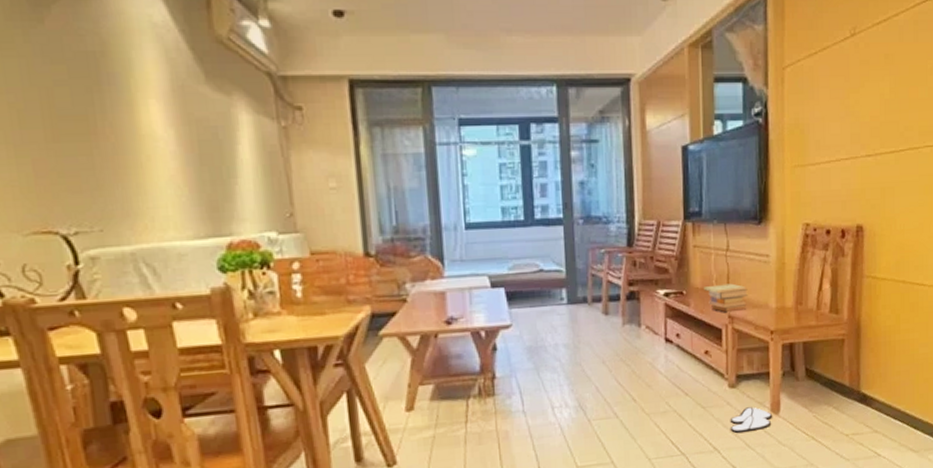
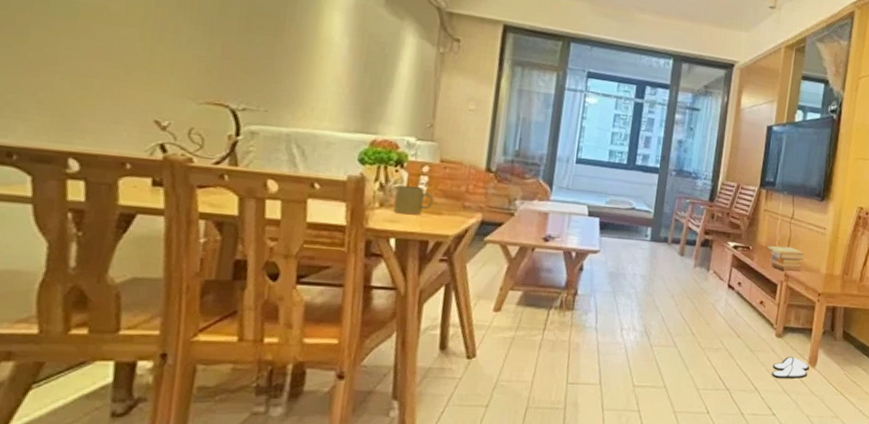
mug: none [267,287,313,323] -> present [393,185,434,216]

